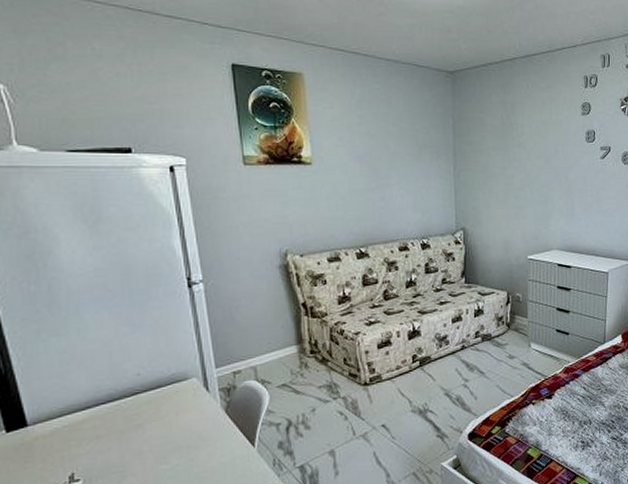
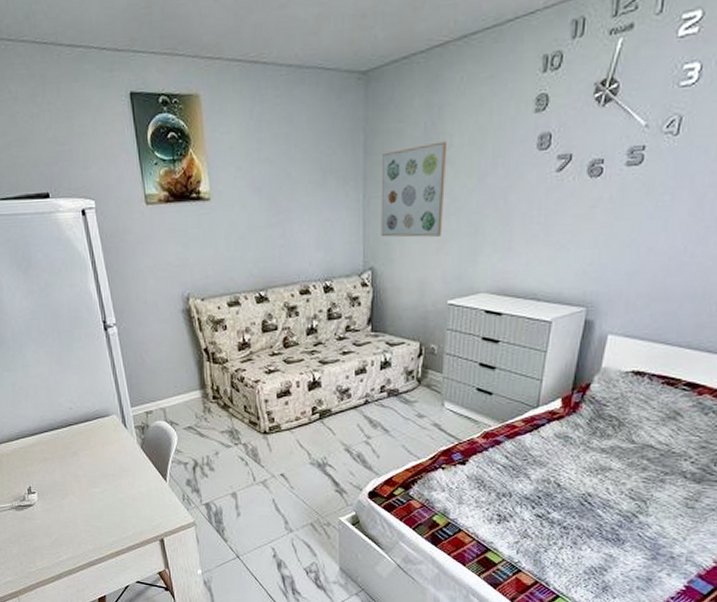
wall art: none [468,130,520,204] -> present [381,141,448,238]

